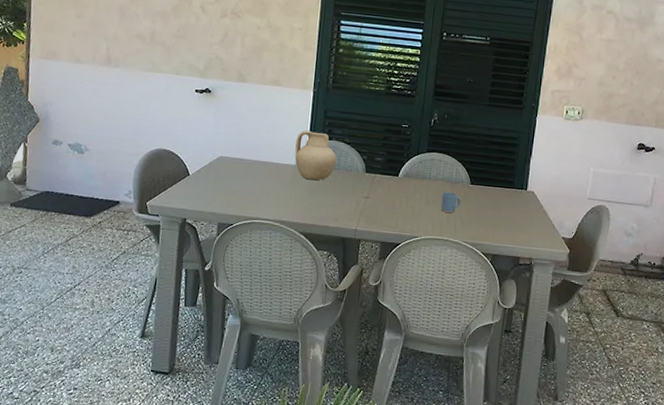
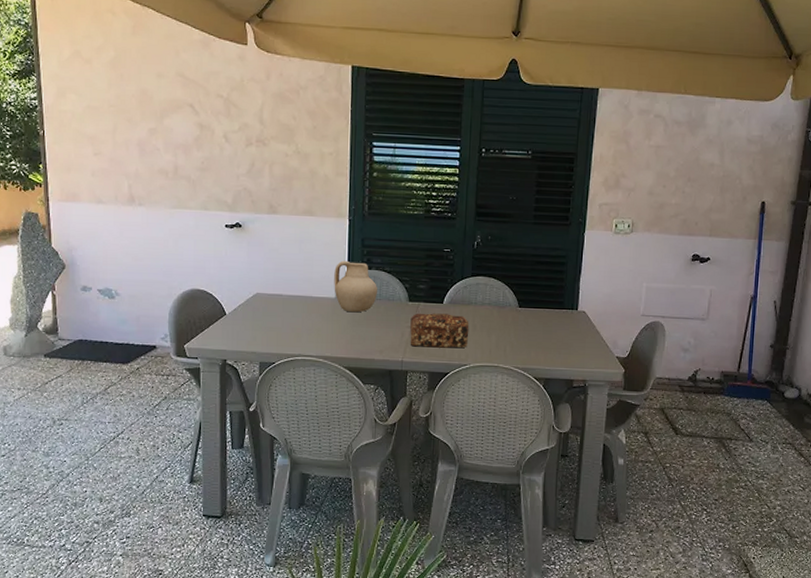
bread loaf: none [364,184,423,220] -> present [410,313,469,348]
mug: present [441,192,461,214] -> none [489,317,510,339]

